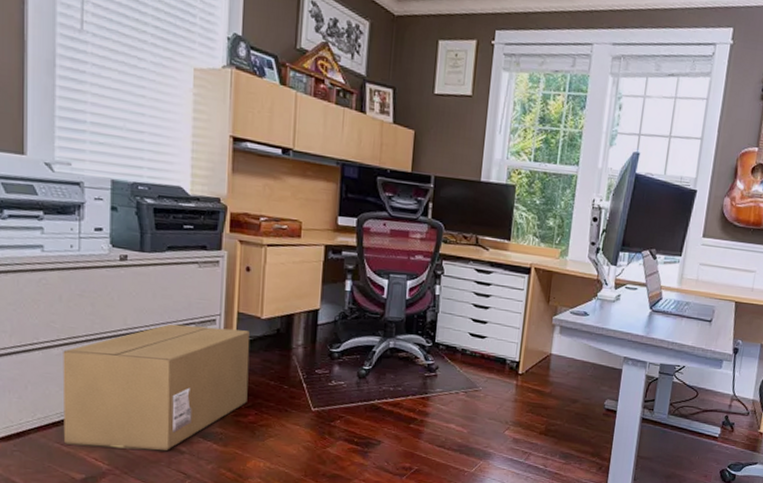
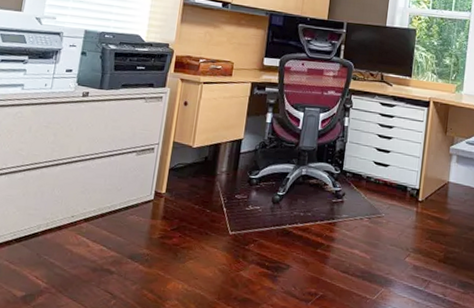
box: present [62,324,250,451] -> none [12,152,182,271]

